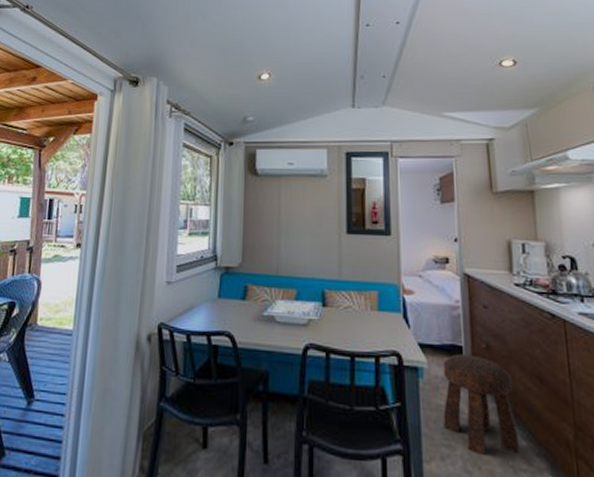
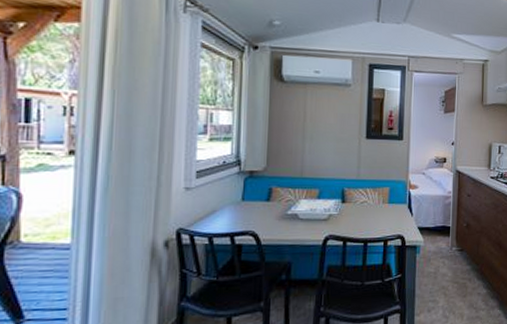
stool: present [443,354,519,455] -> none [432,232,482,303]

